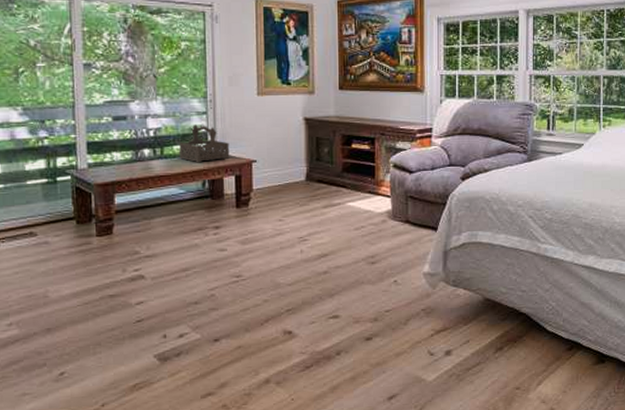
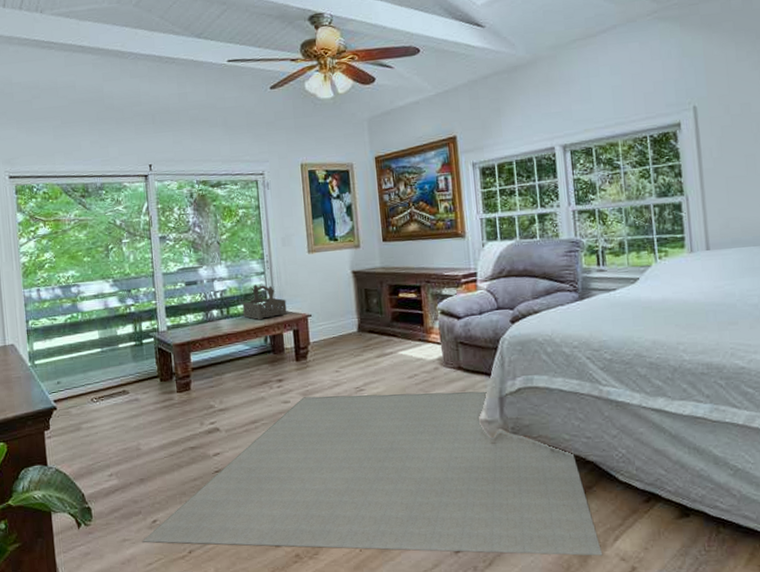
area rug: none [45,245,526,400] -> present [142,391,603,556]

